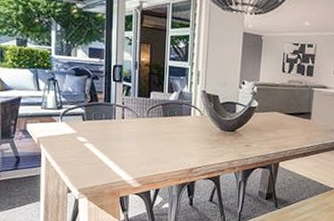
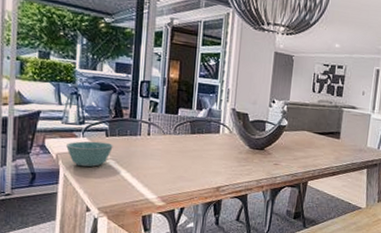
bowl: none [46,125,90,151] -> present [66,141,113,167]

